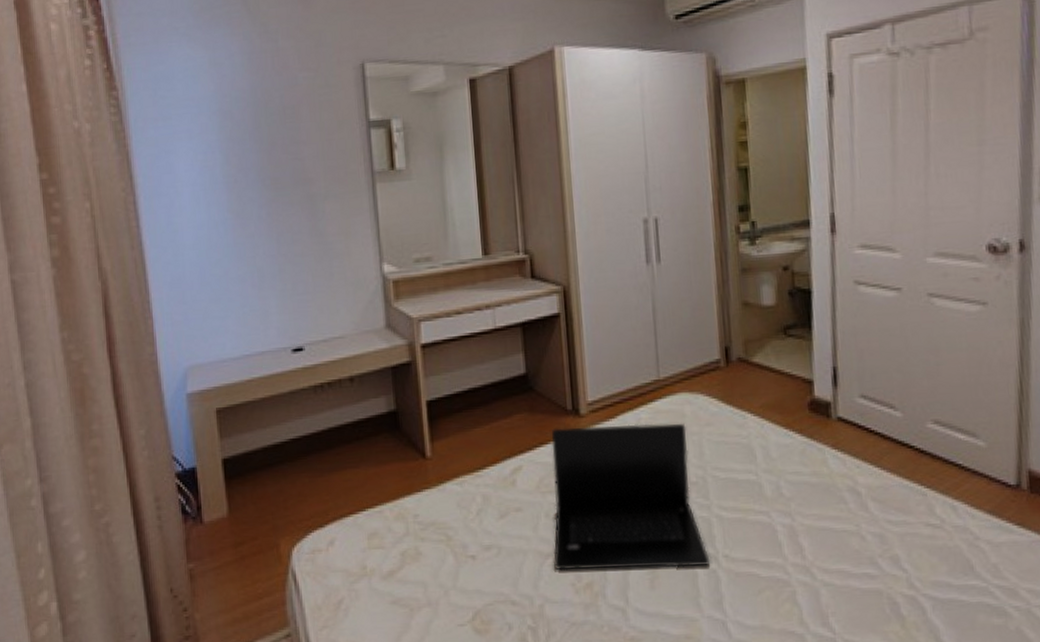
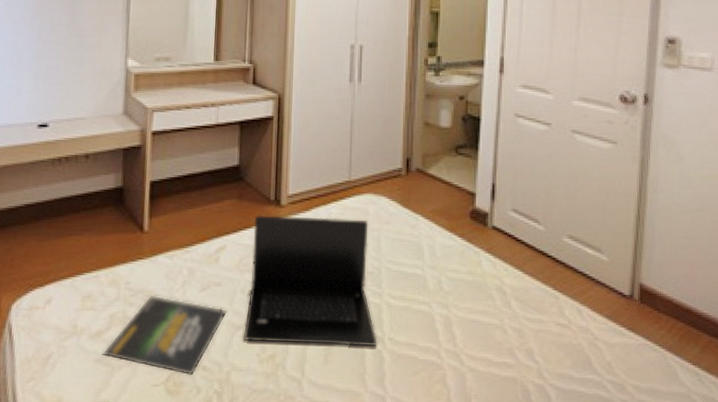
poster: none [397,527,533,612] -> present [102,295,228,376]

